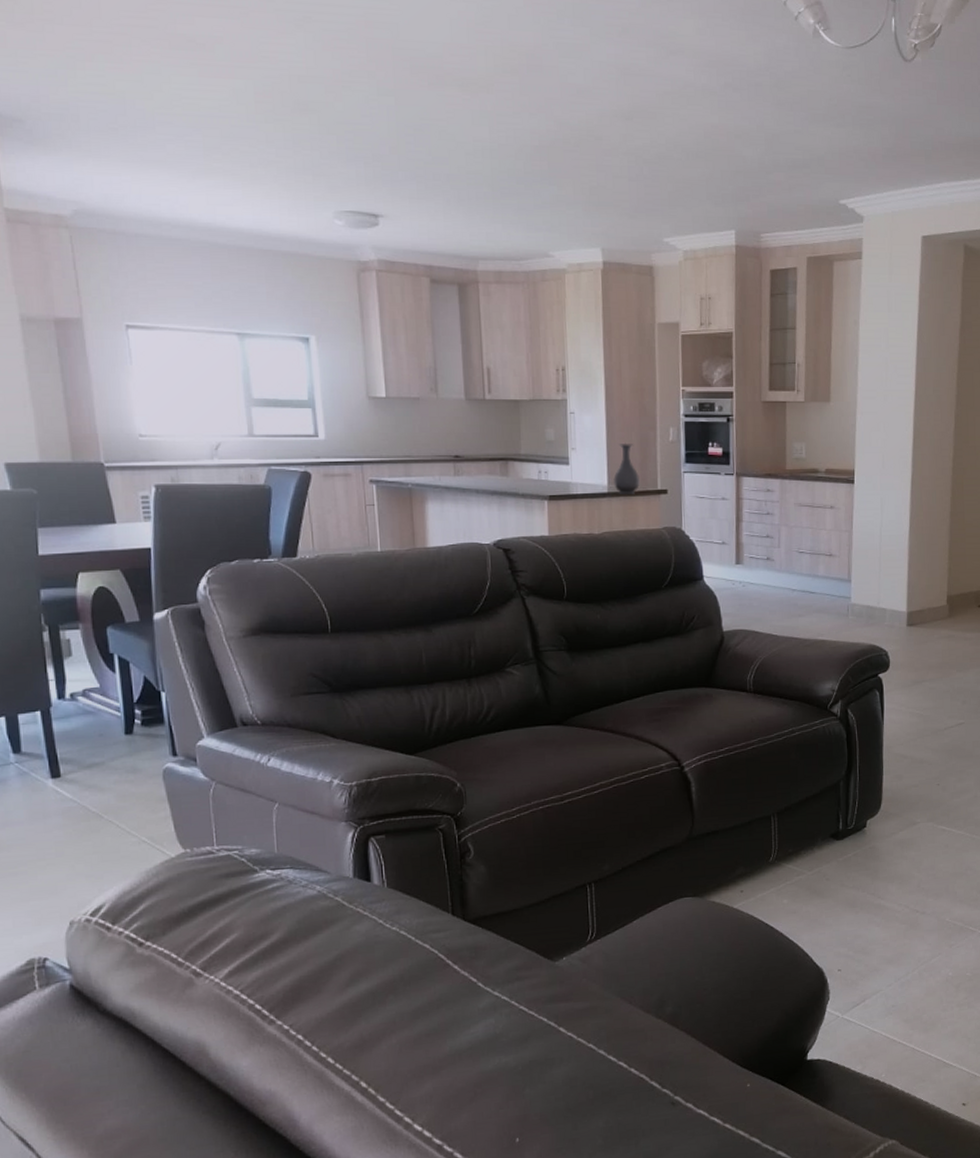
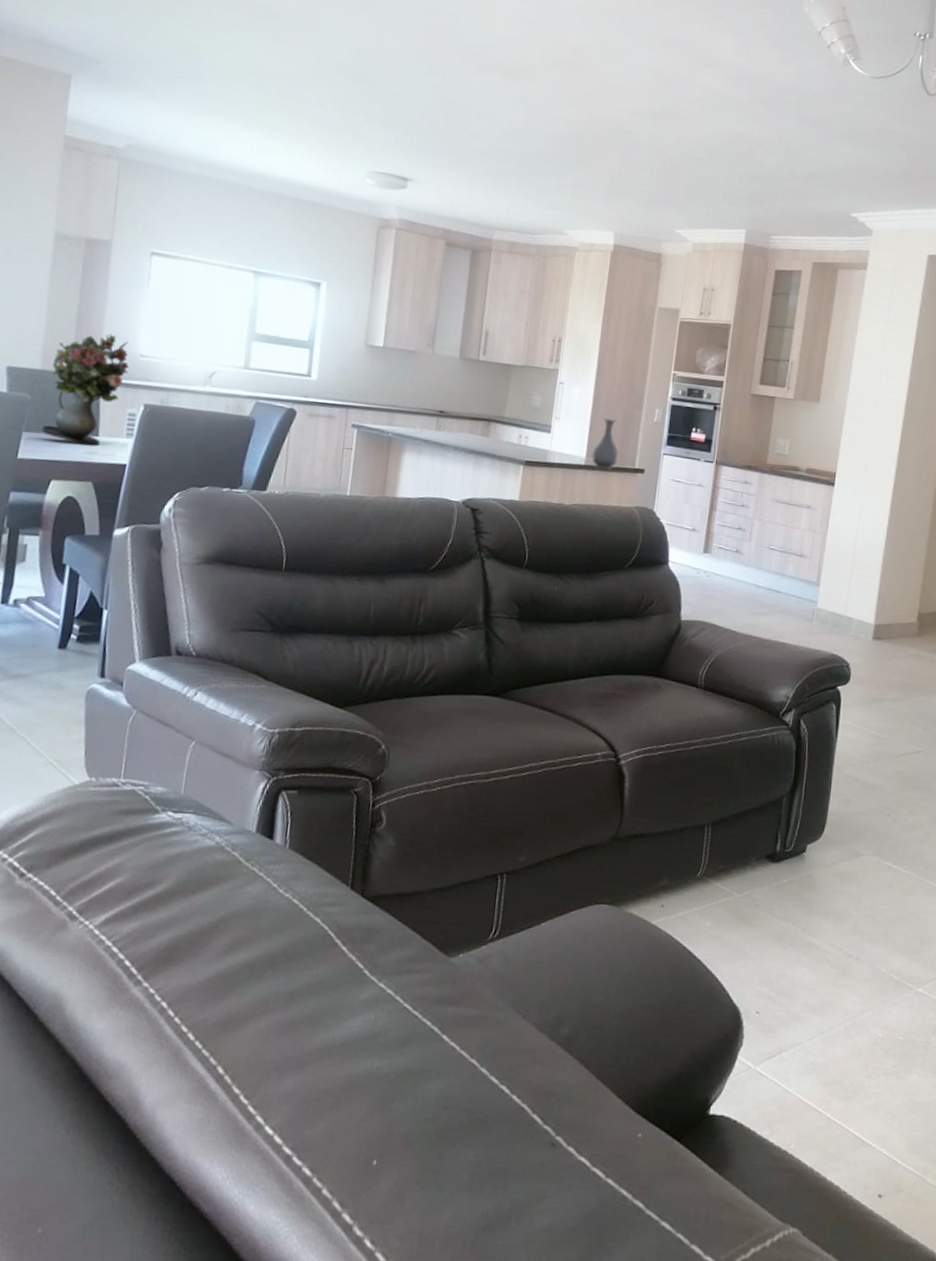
bouquet: none [51,416,131,534] -> present [41,333,129,447]

